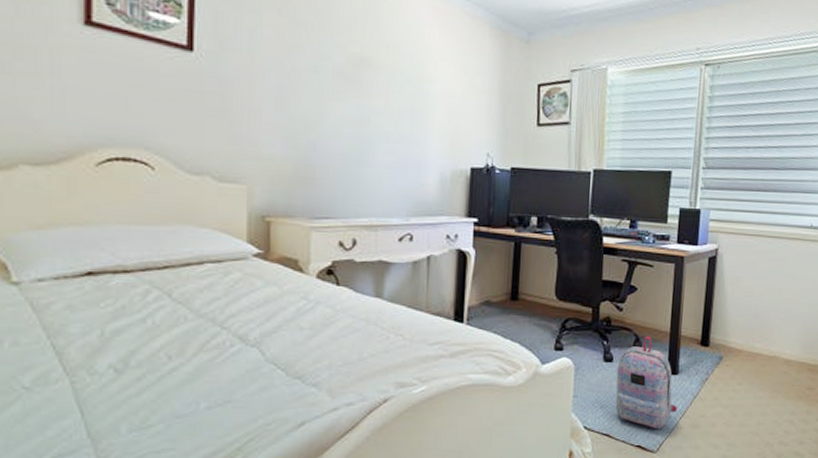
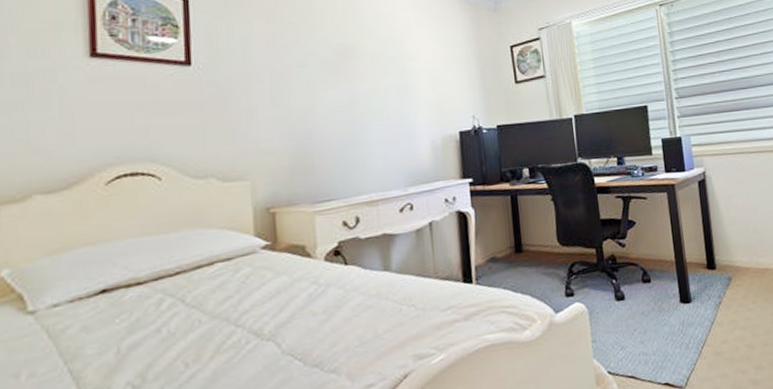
backpack: present [615,336,678,429] -> none [630,267,698,363]

